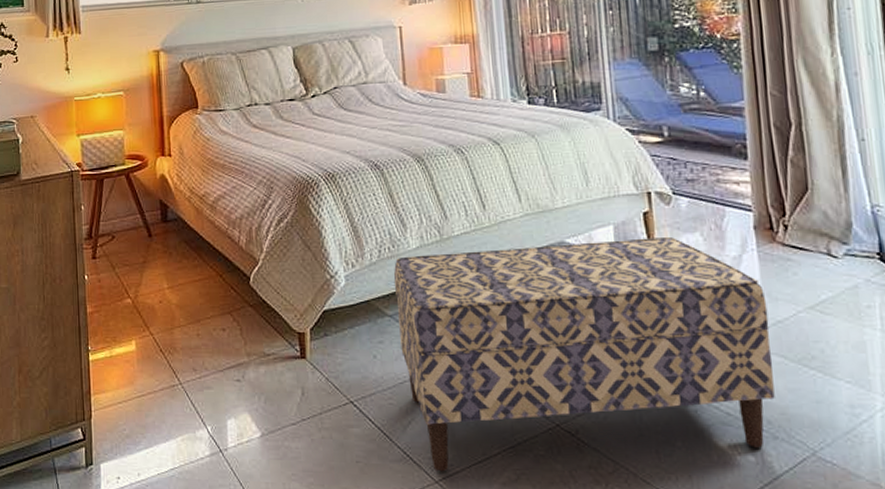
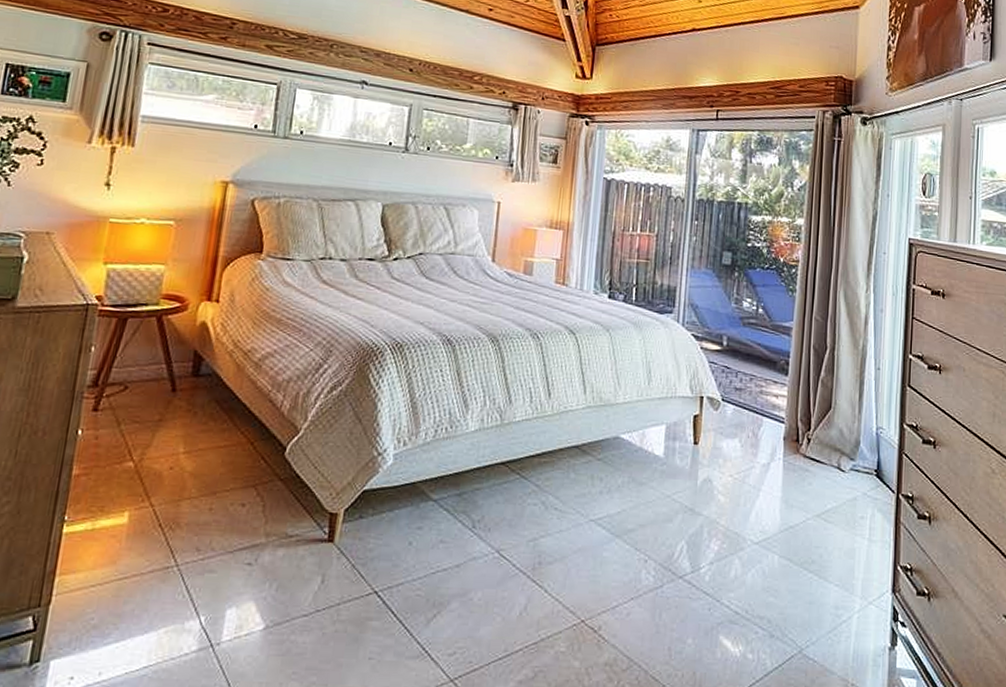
bench: present [393,237,775,472] -> none [439,438,784,670]

